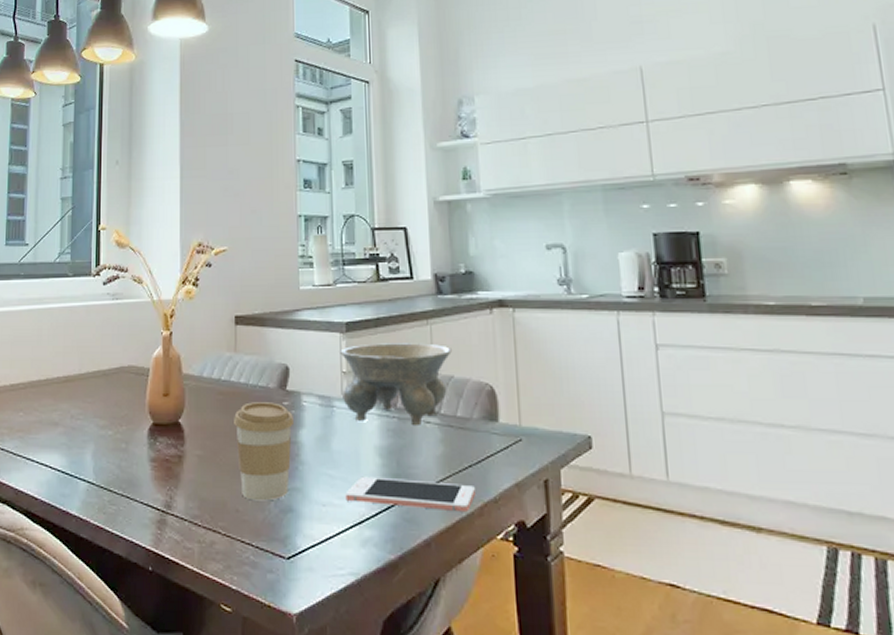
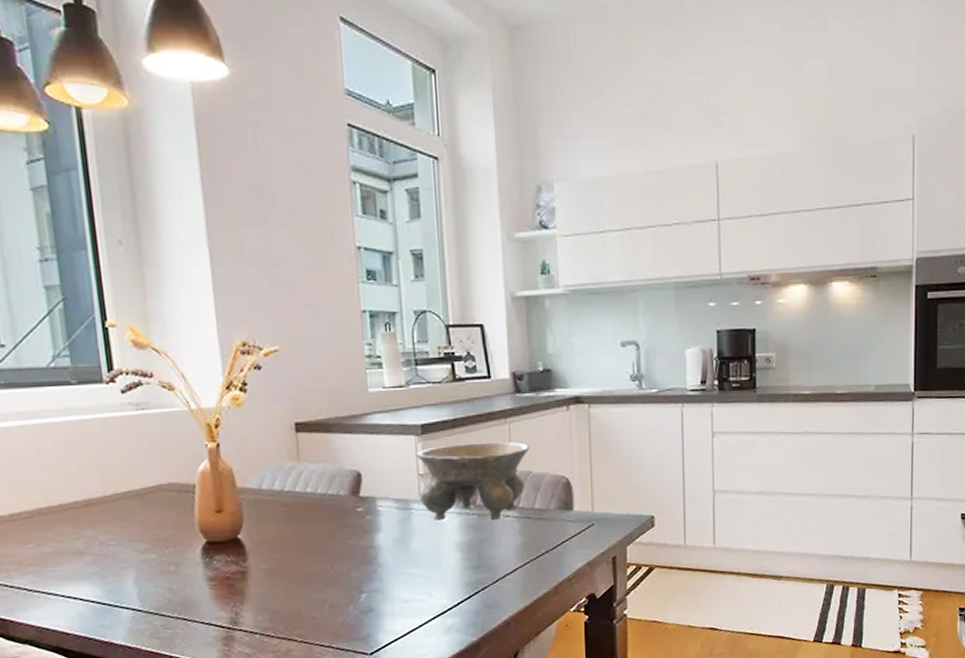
coffee cup: present [234,402,293,501] -> none [302,509,369,606]
cell phone: present [345,476,477,513] -> none [427,568,552,596]

